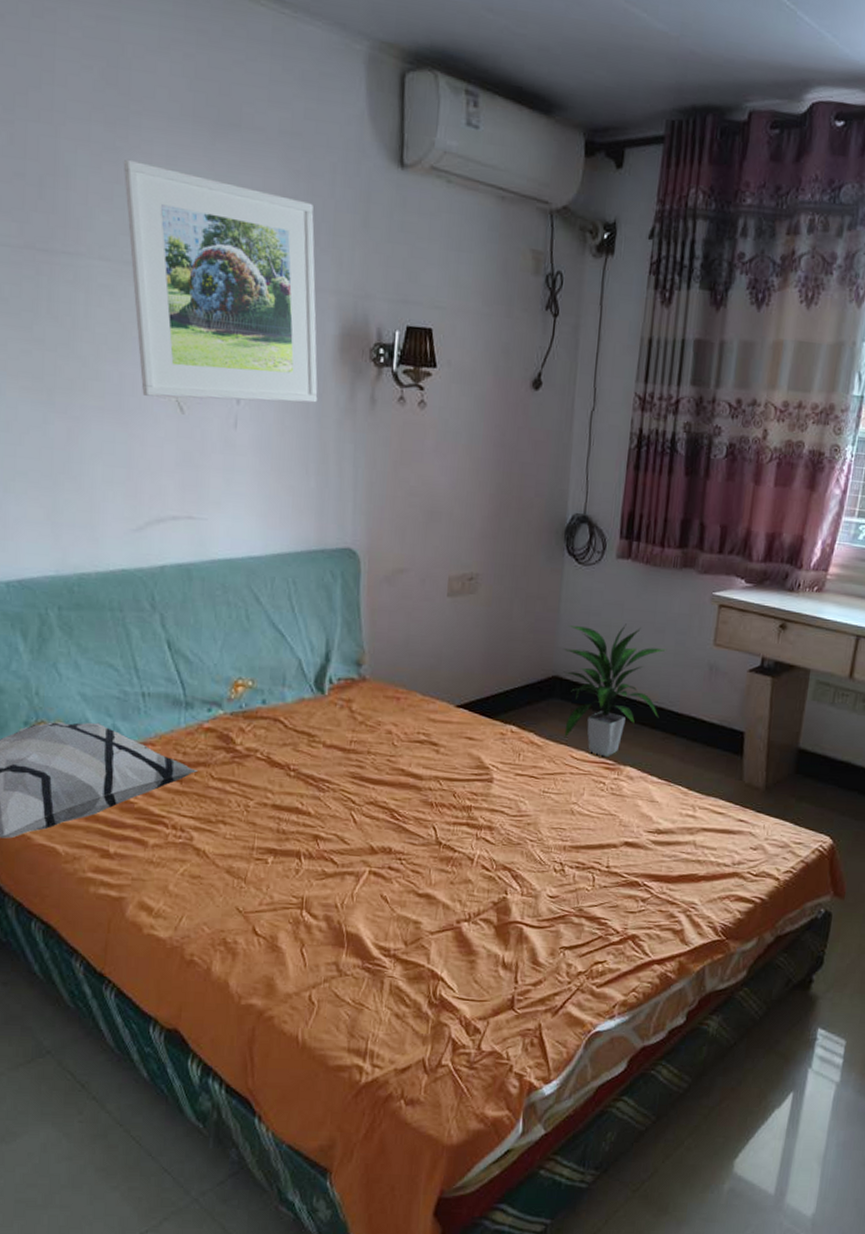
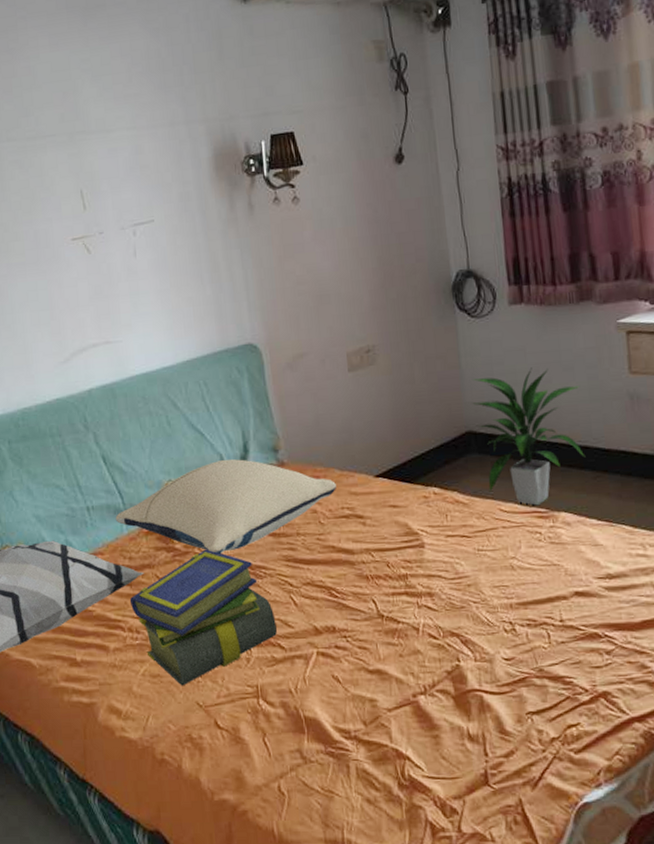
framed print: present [123,159,318,403] -> none [16,51,202,245]
pillow: none [173,665,416,761] -> present [115,458,336,554]
stack of books: none [178,755,332,890] -> present [130,549,277,686]

